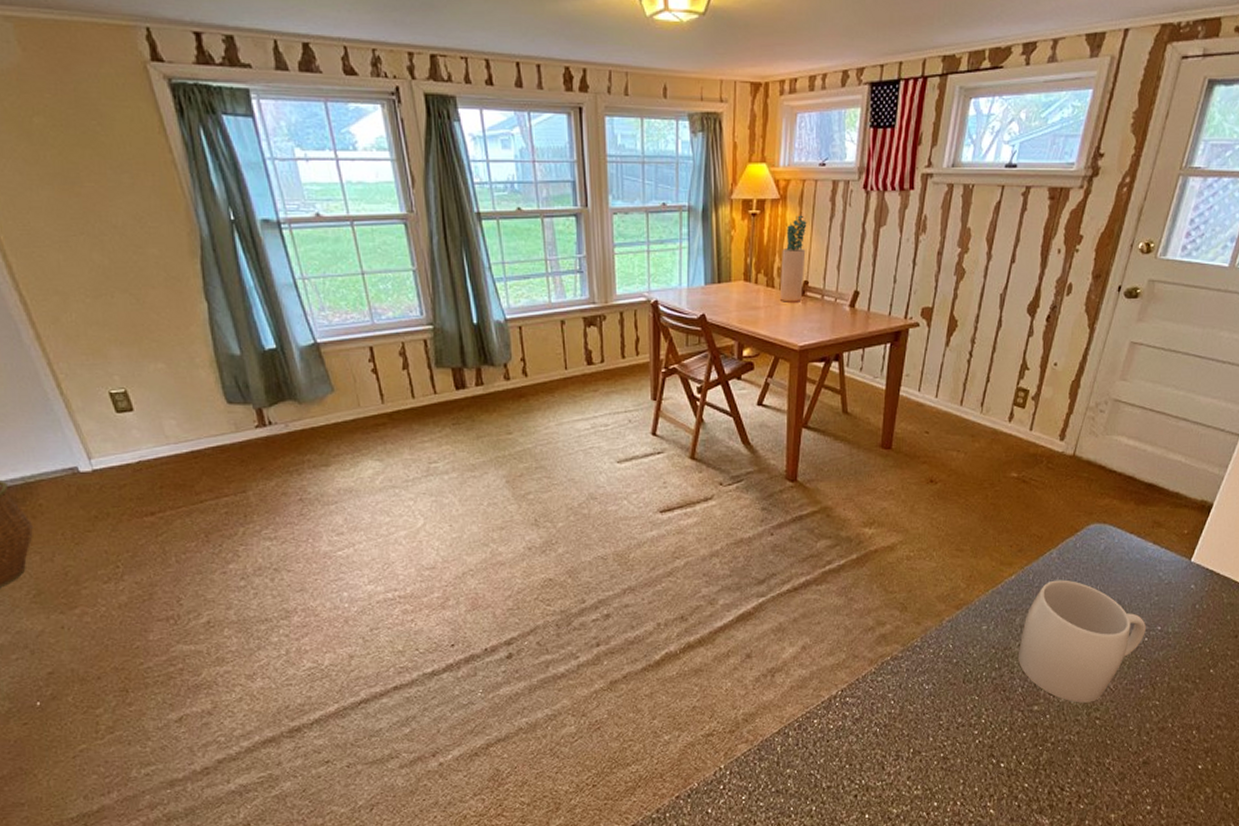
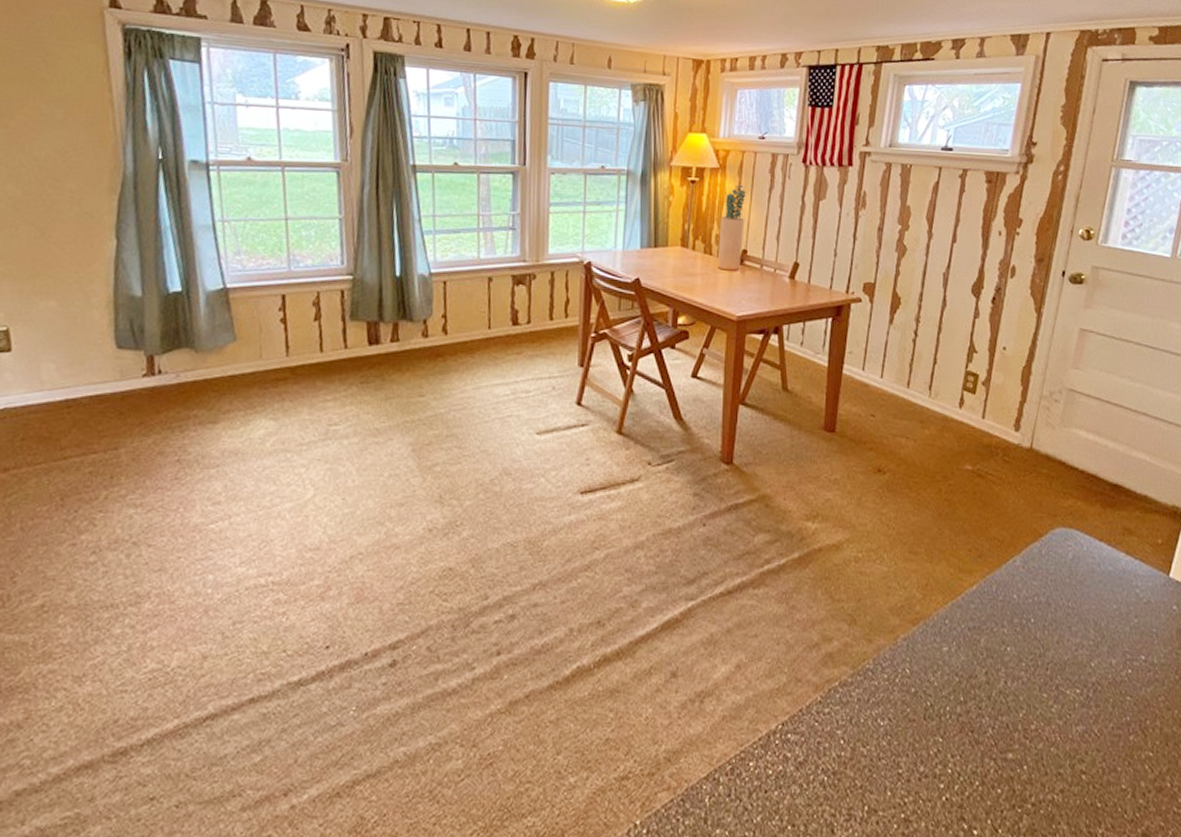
mug: present [1017,579,1147,703] -> none [985,593,1129,751]

